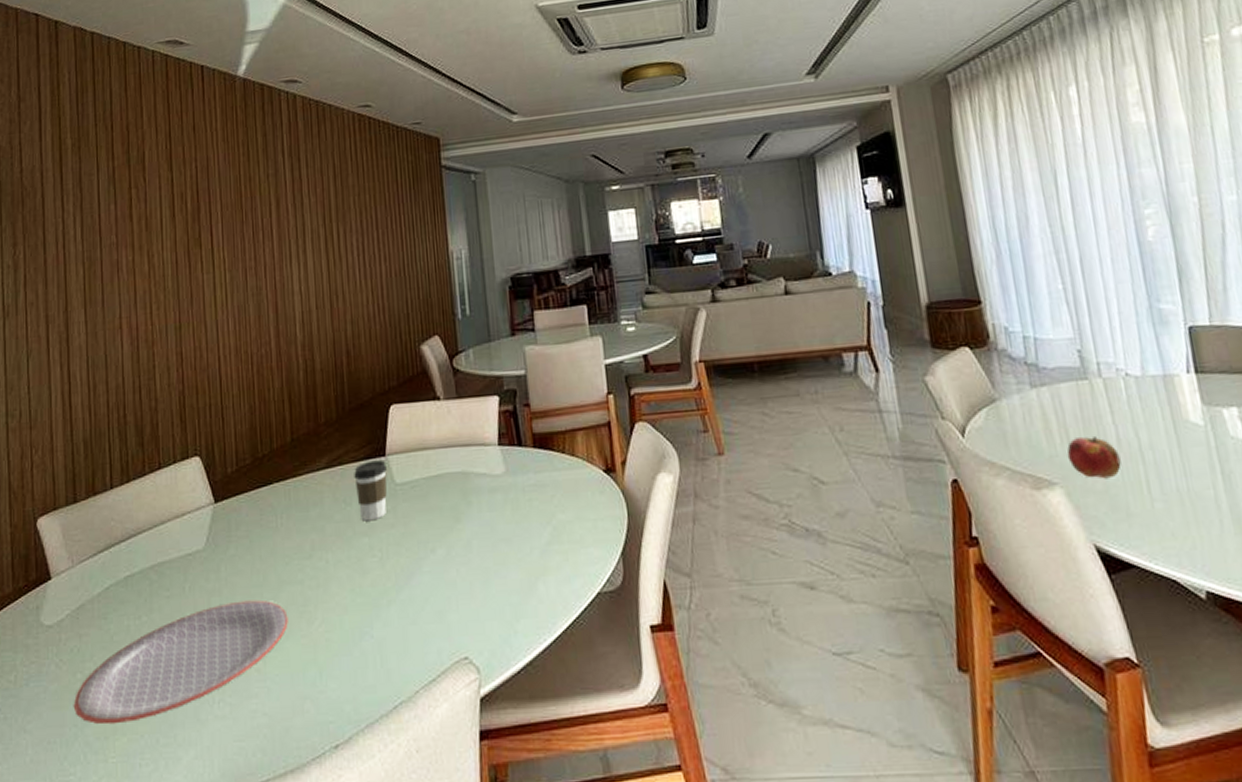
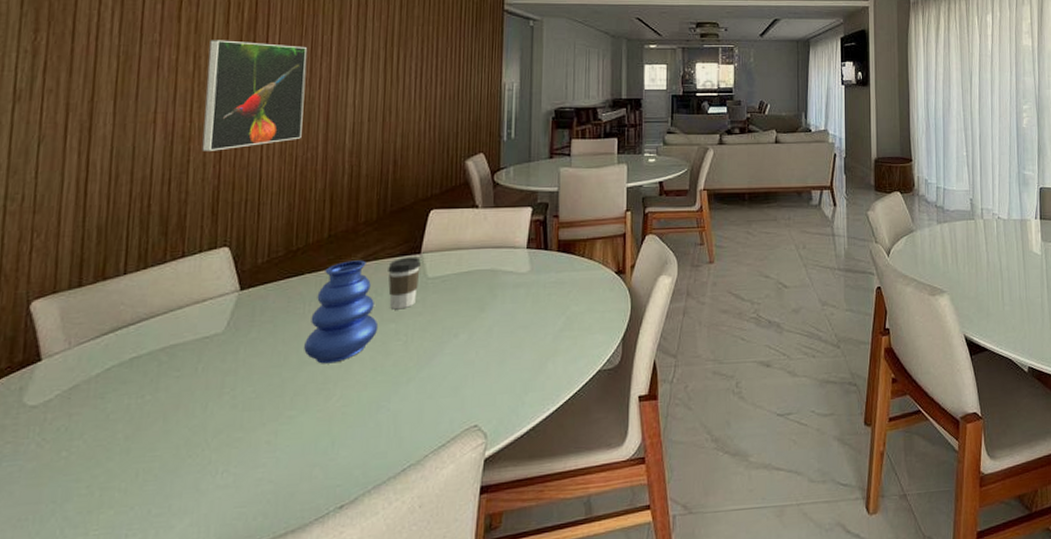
plate: present [73,599,288,725] -> none [53,378,306,499]
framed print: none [160,233,254,355] -> present [202,40,307,151]
vase: none [281,466,352,584] -> present [304,260,379,364]
fruit: present [1067,437,1121,479] -> none [954,260,988,289]

